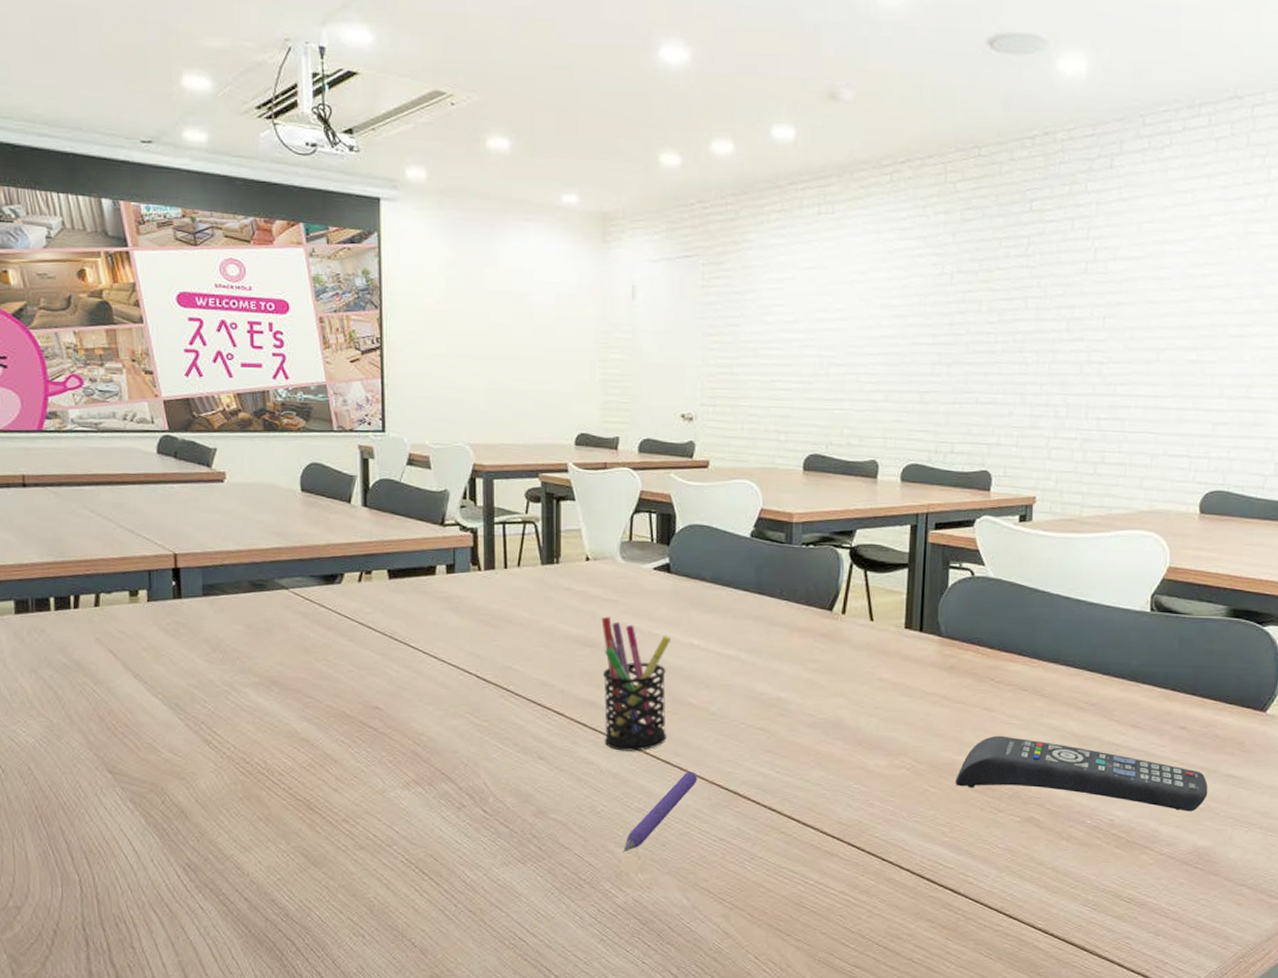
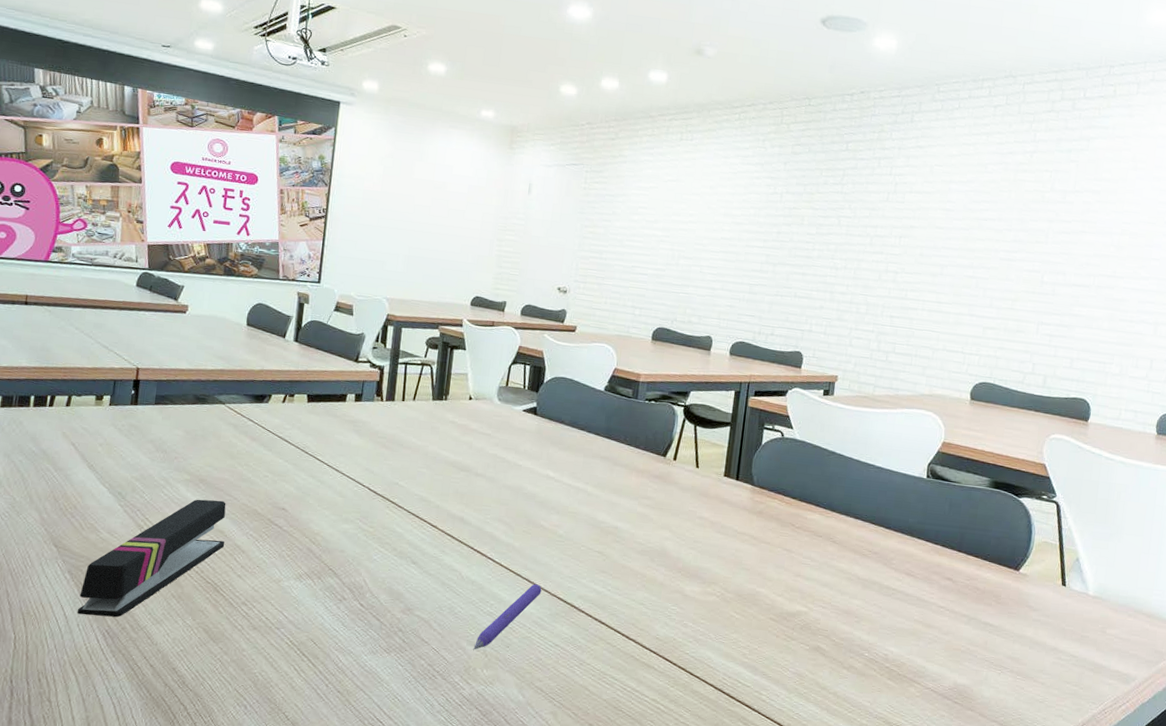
stapler: none [148,703,312,848] -> present [78,499,226,618]
pen holder: present [601,616,672,751] -> none [467,447,532,563]
remote control: present [955,735,1208,812] -> none [757,573,969,653]

